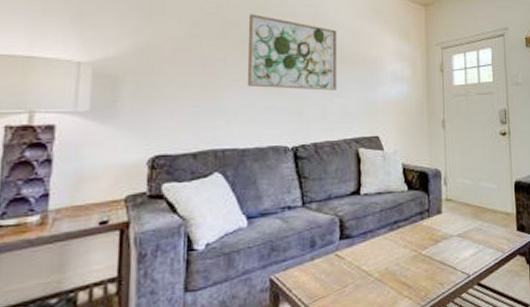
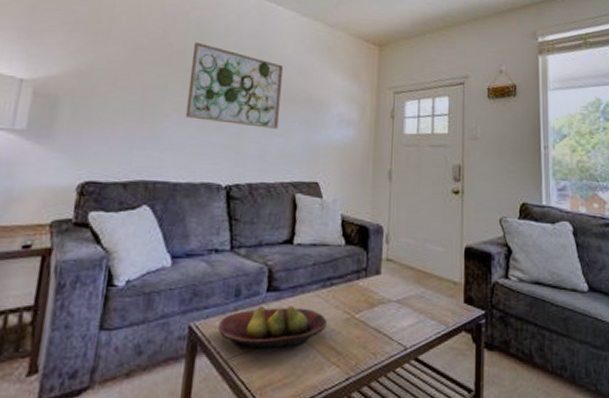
fruit bowl: none [297,250,398,294] -> present [218,306,328,350]

